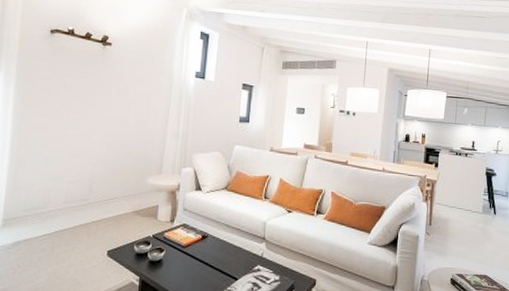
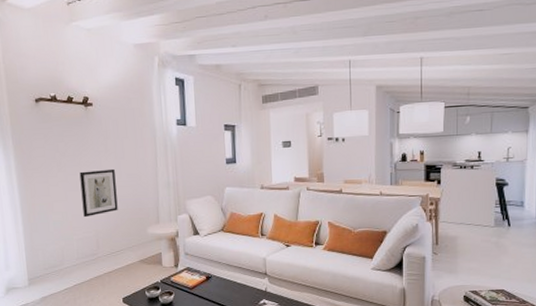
wall art: none [80,110,123,159] -> present [79,168,118,218]

